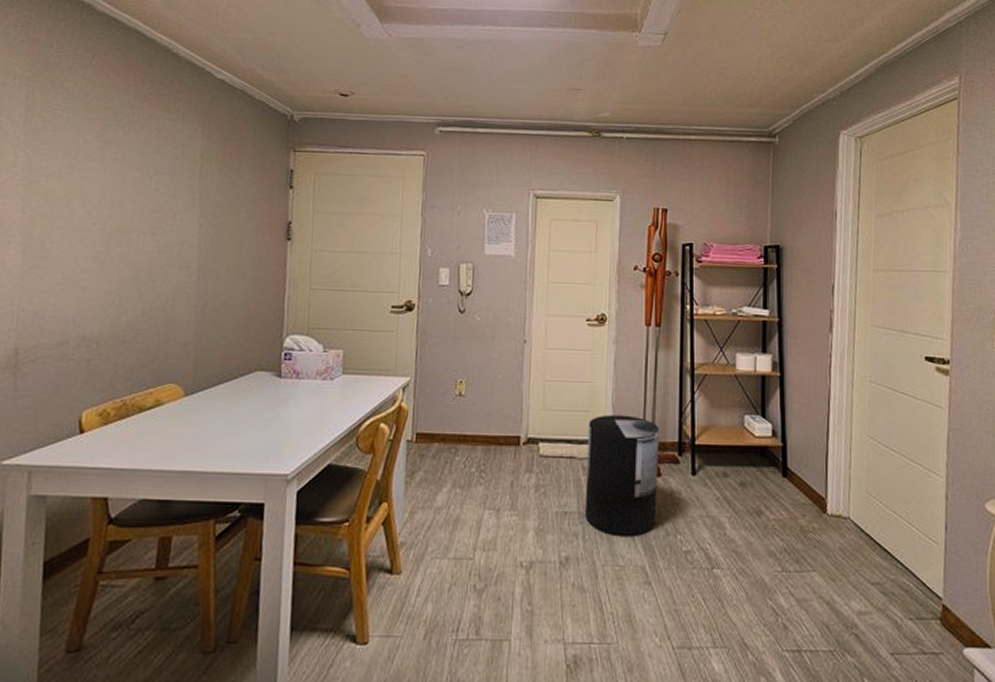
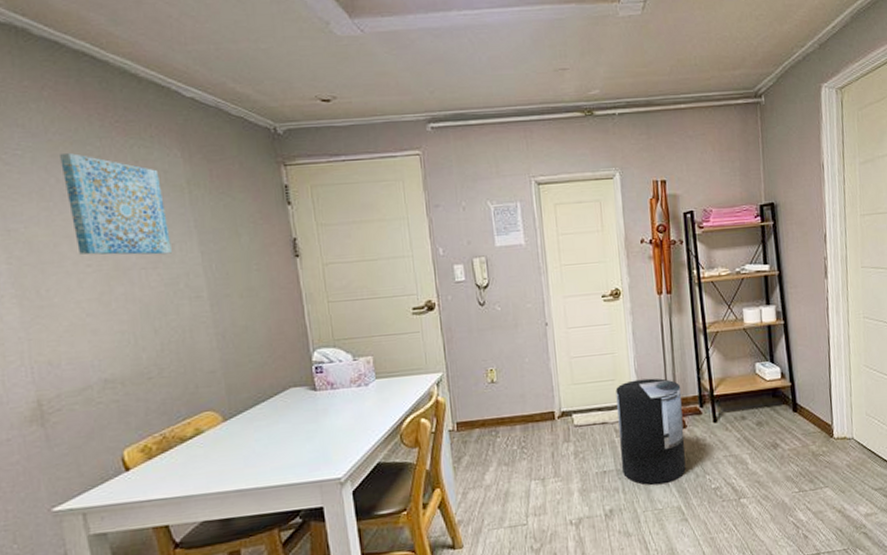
wall art: none [88,116,177,222] -> present [60,152,173,255]

